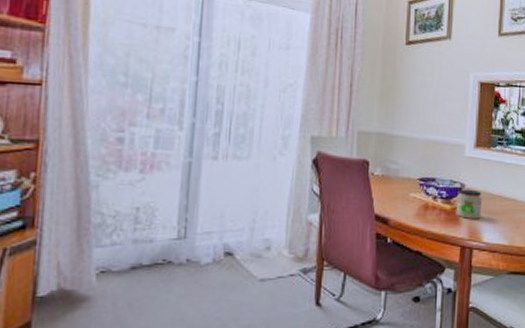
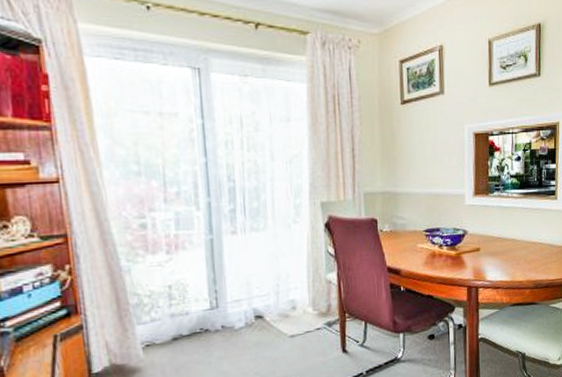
jar: present [456,189,483,219] -> none [460,234,484,262]

